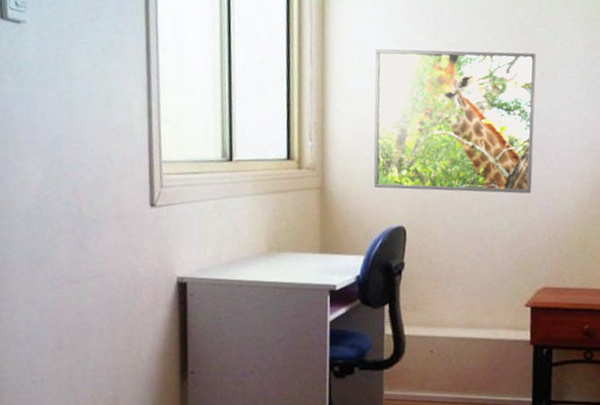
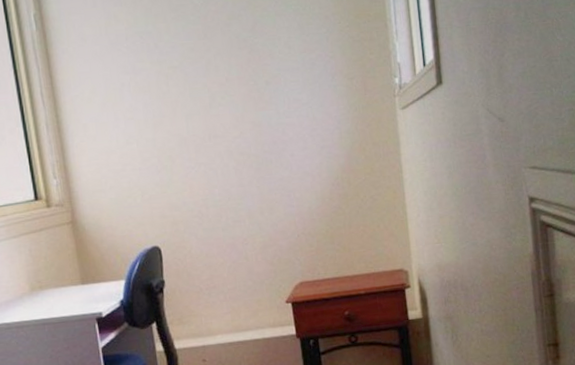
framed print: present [373,49,537,194] -> none [104,64,275,214]

